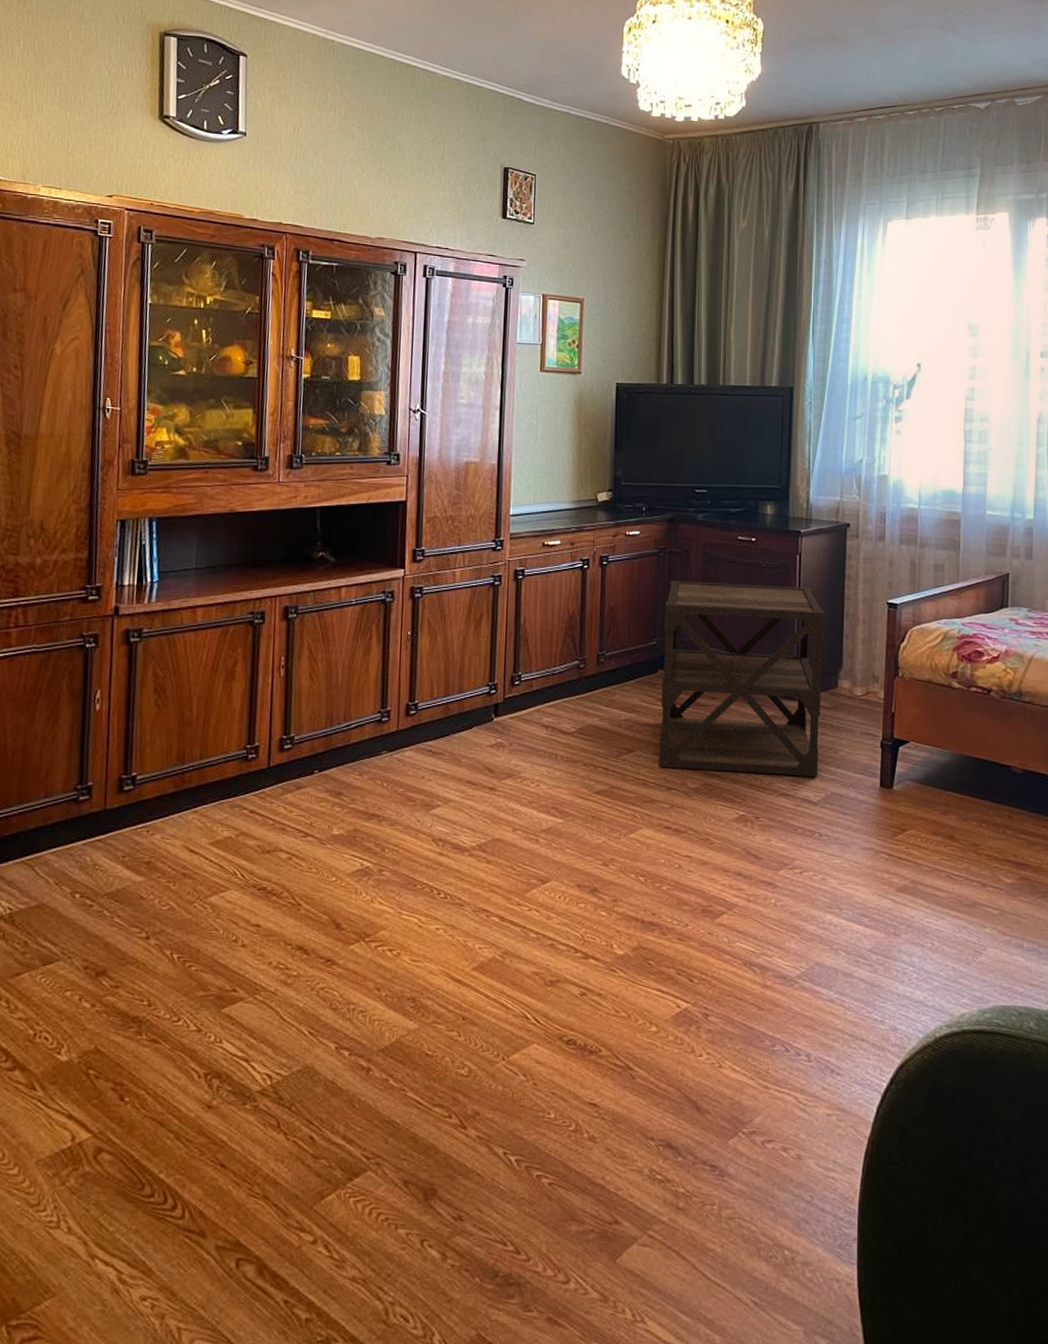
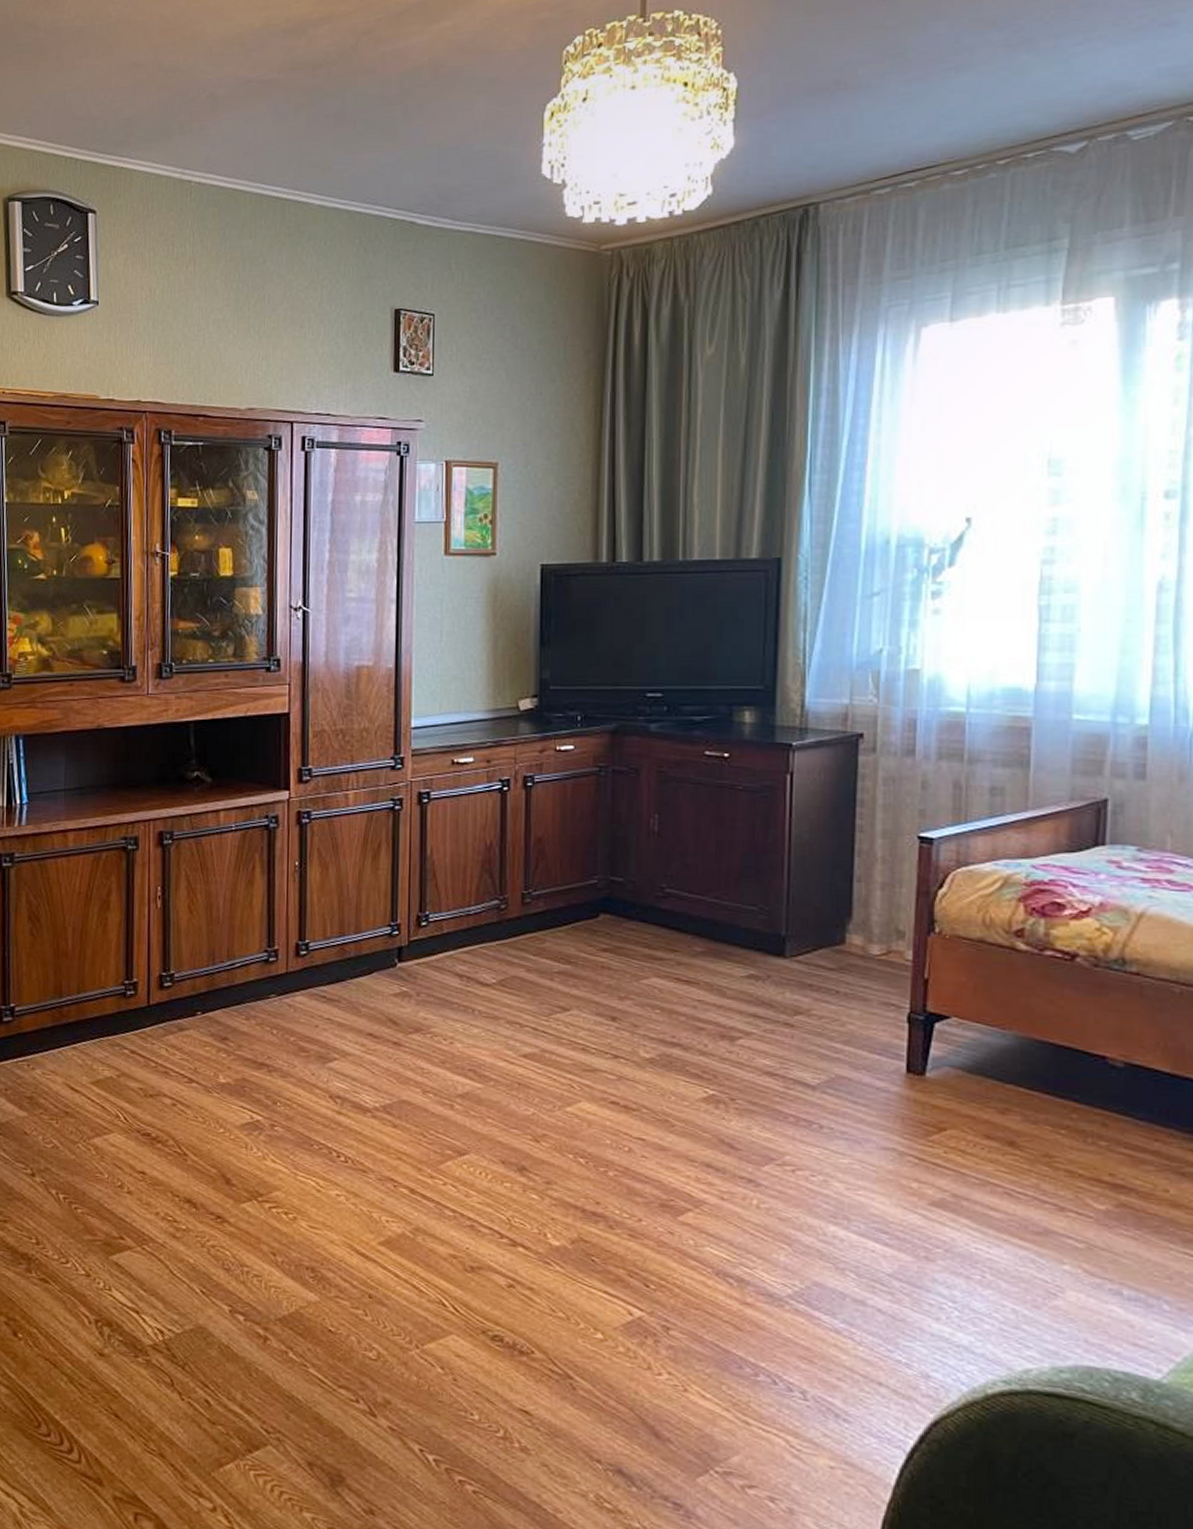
side table: present [658,580,824,777] -> none [602,806,826,1054]

